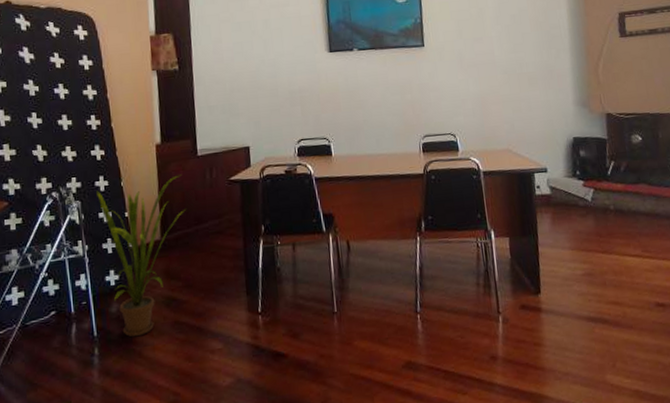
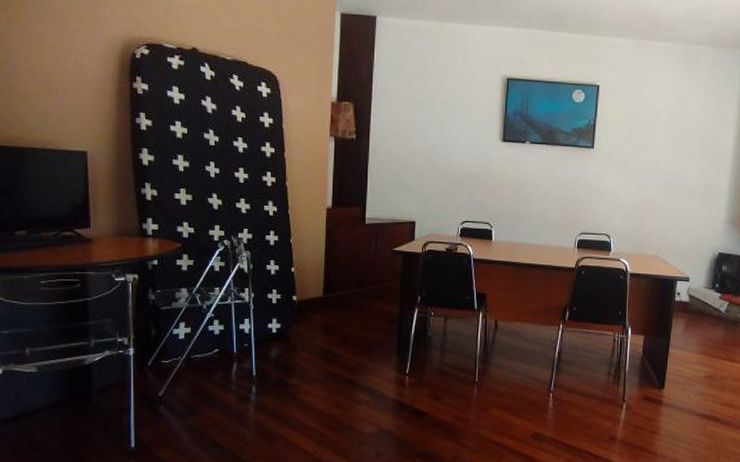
house plant: present [97,175,186,337] -> none [266,239,349,381]

